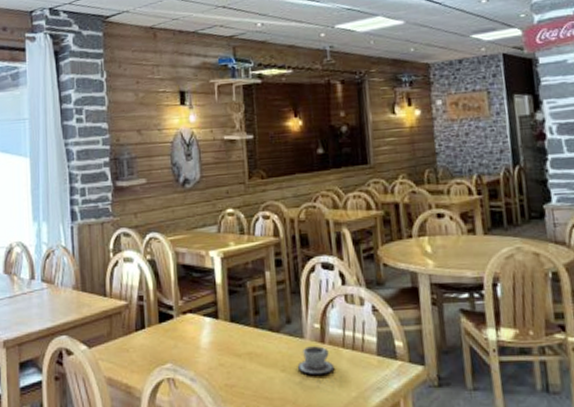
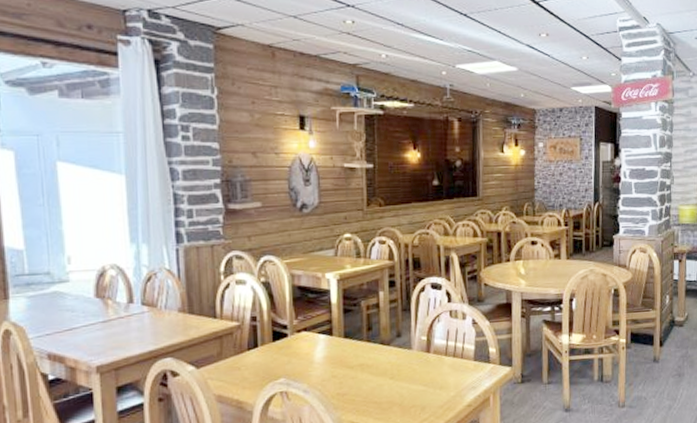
cup: present [297,346,335,376] -> none [404,355,437,380]

